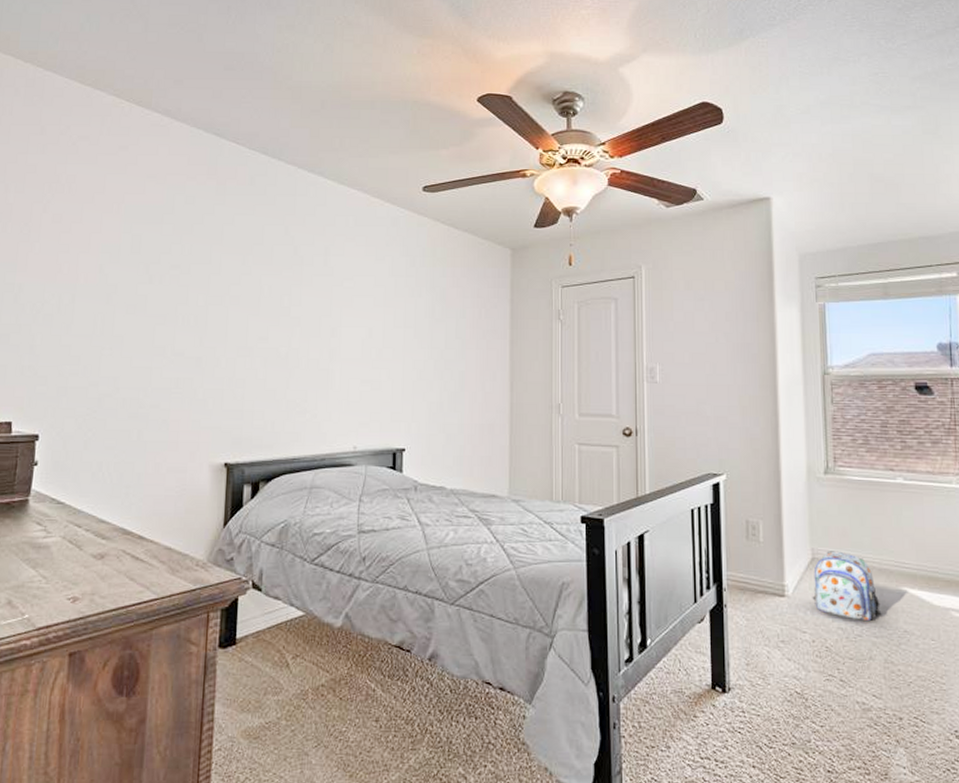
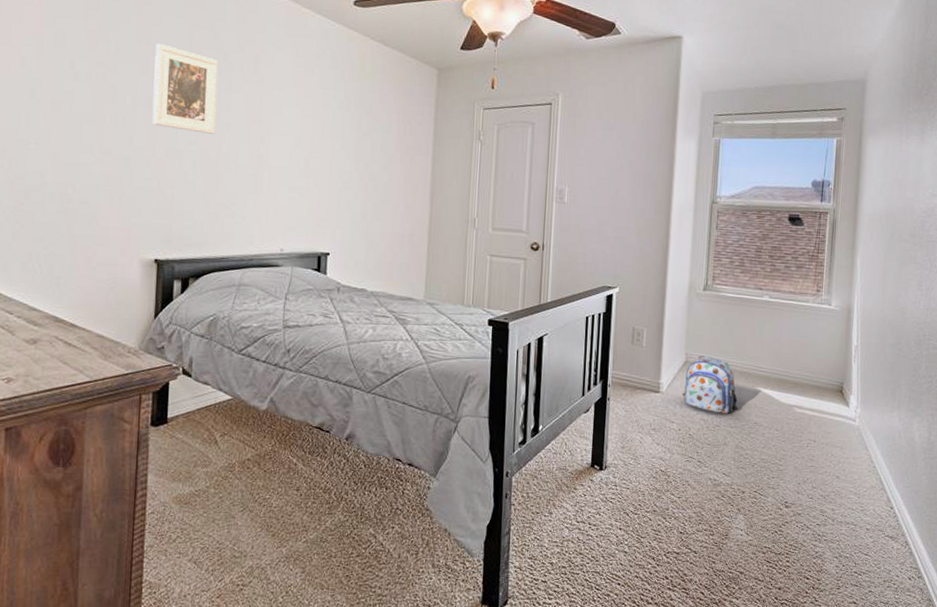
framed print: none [223,242,288,329] -> present [152,43,218,134]

